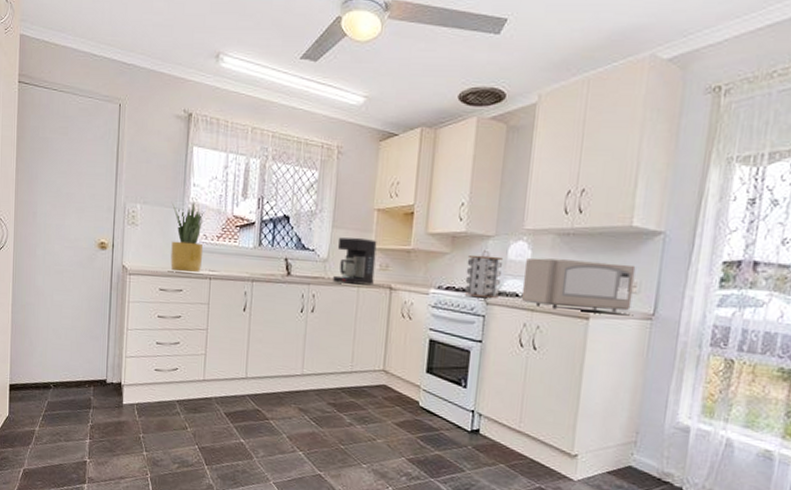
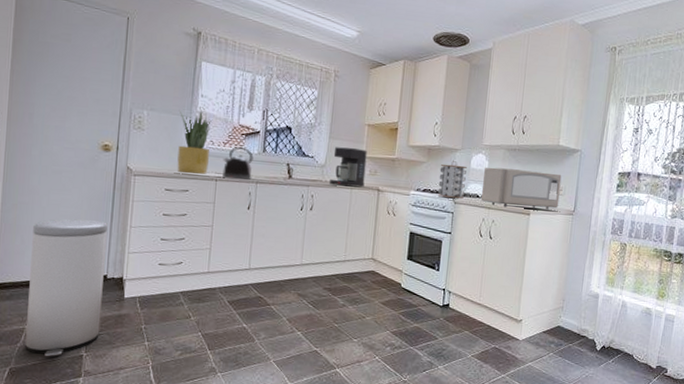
pedal bin: none [36,320,107,461] -> present [25,219,109,357]
kettle: none [215,240,249,279] -> present [221,146,254,181]

